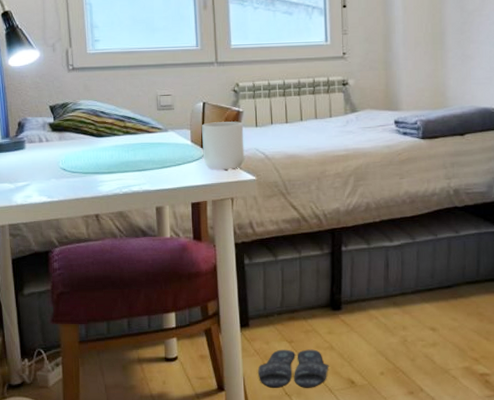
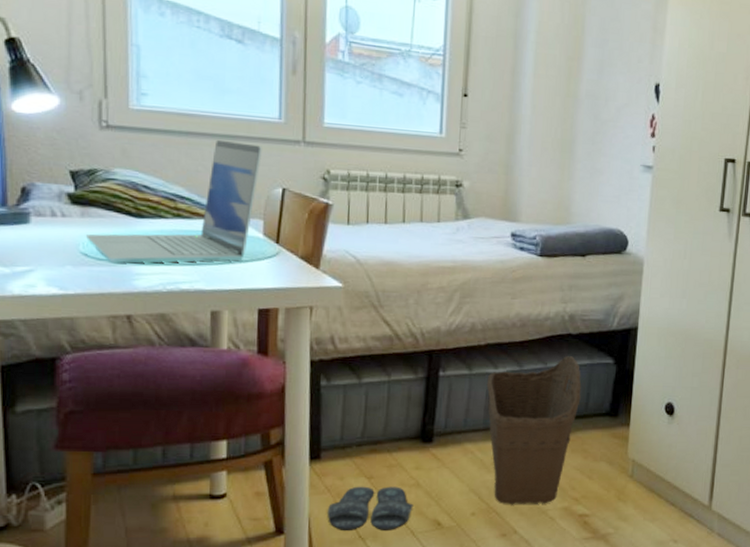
laptop: none [63,69,185,175] -> present [85,139,262,264]
mug: present [201,121,245,170] -> none [278,213,332,273]
wicker basket: none [384,227,472,365] -> present [486,356,582,505]

